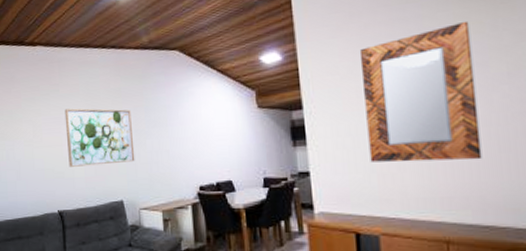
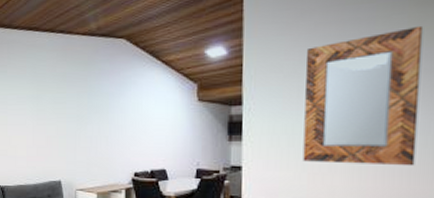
wall art: present [64,108,135,167] -> none [11,90,75,146]

